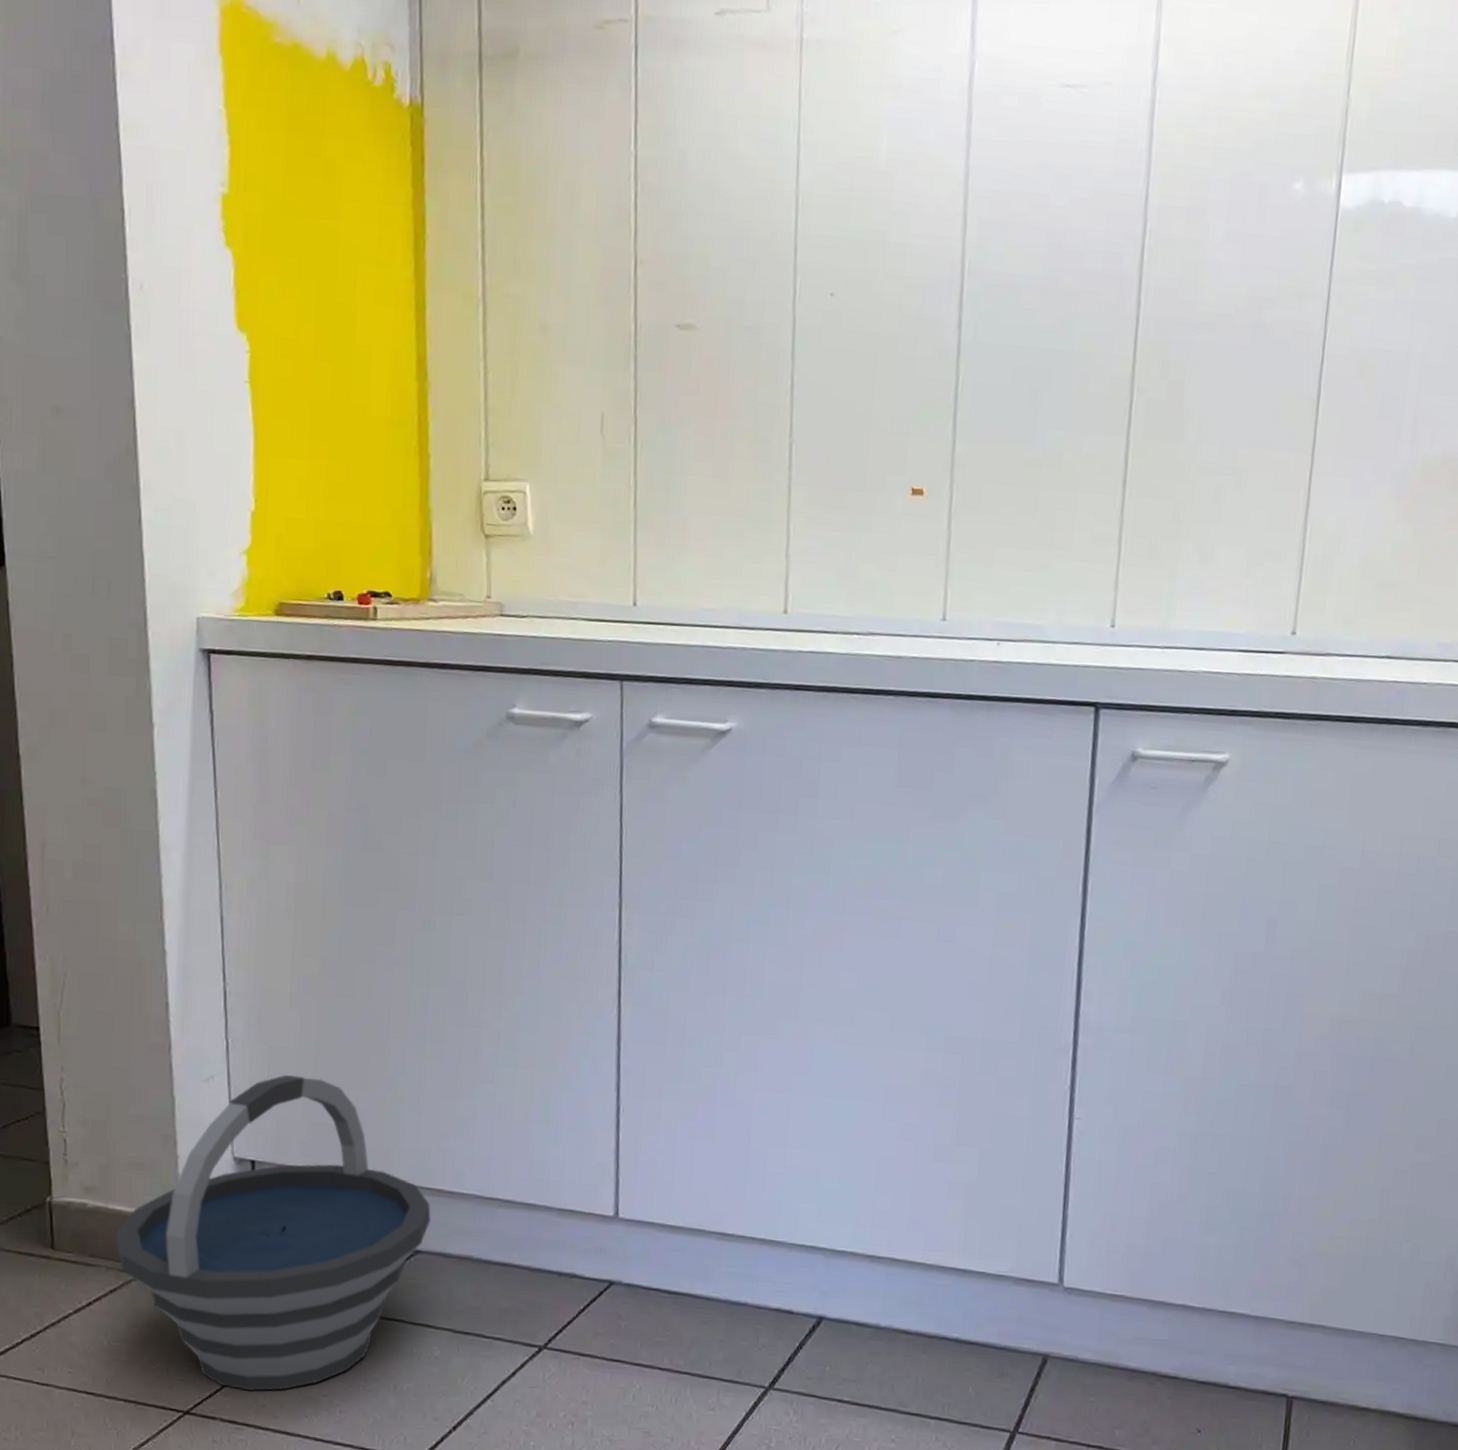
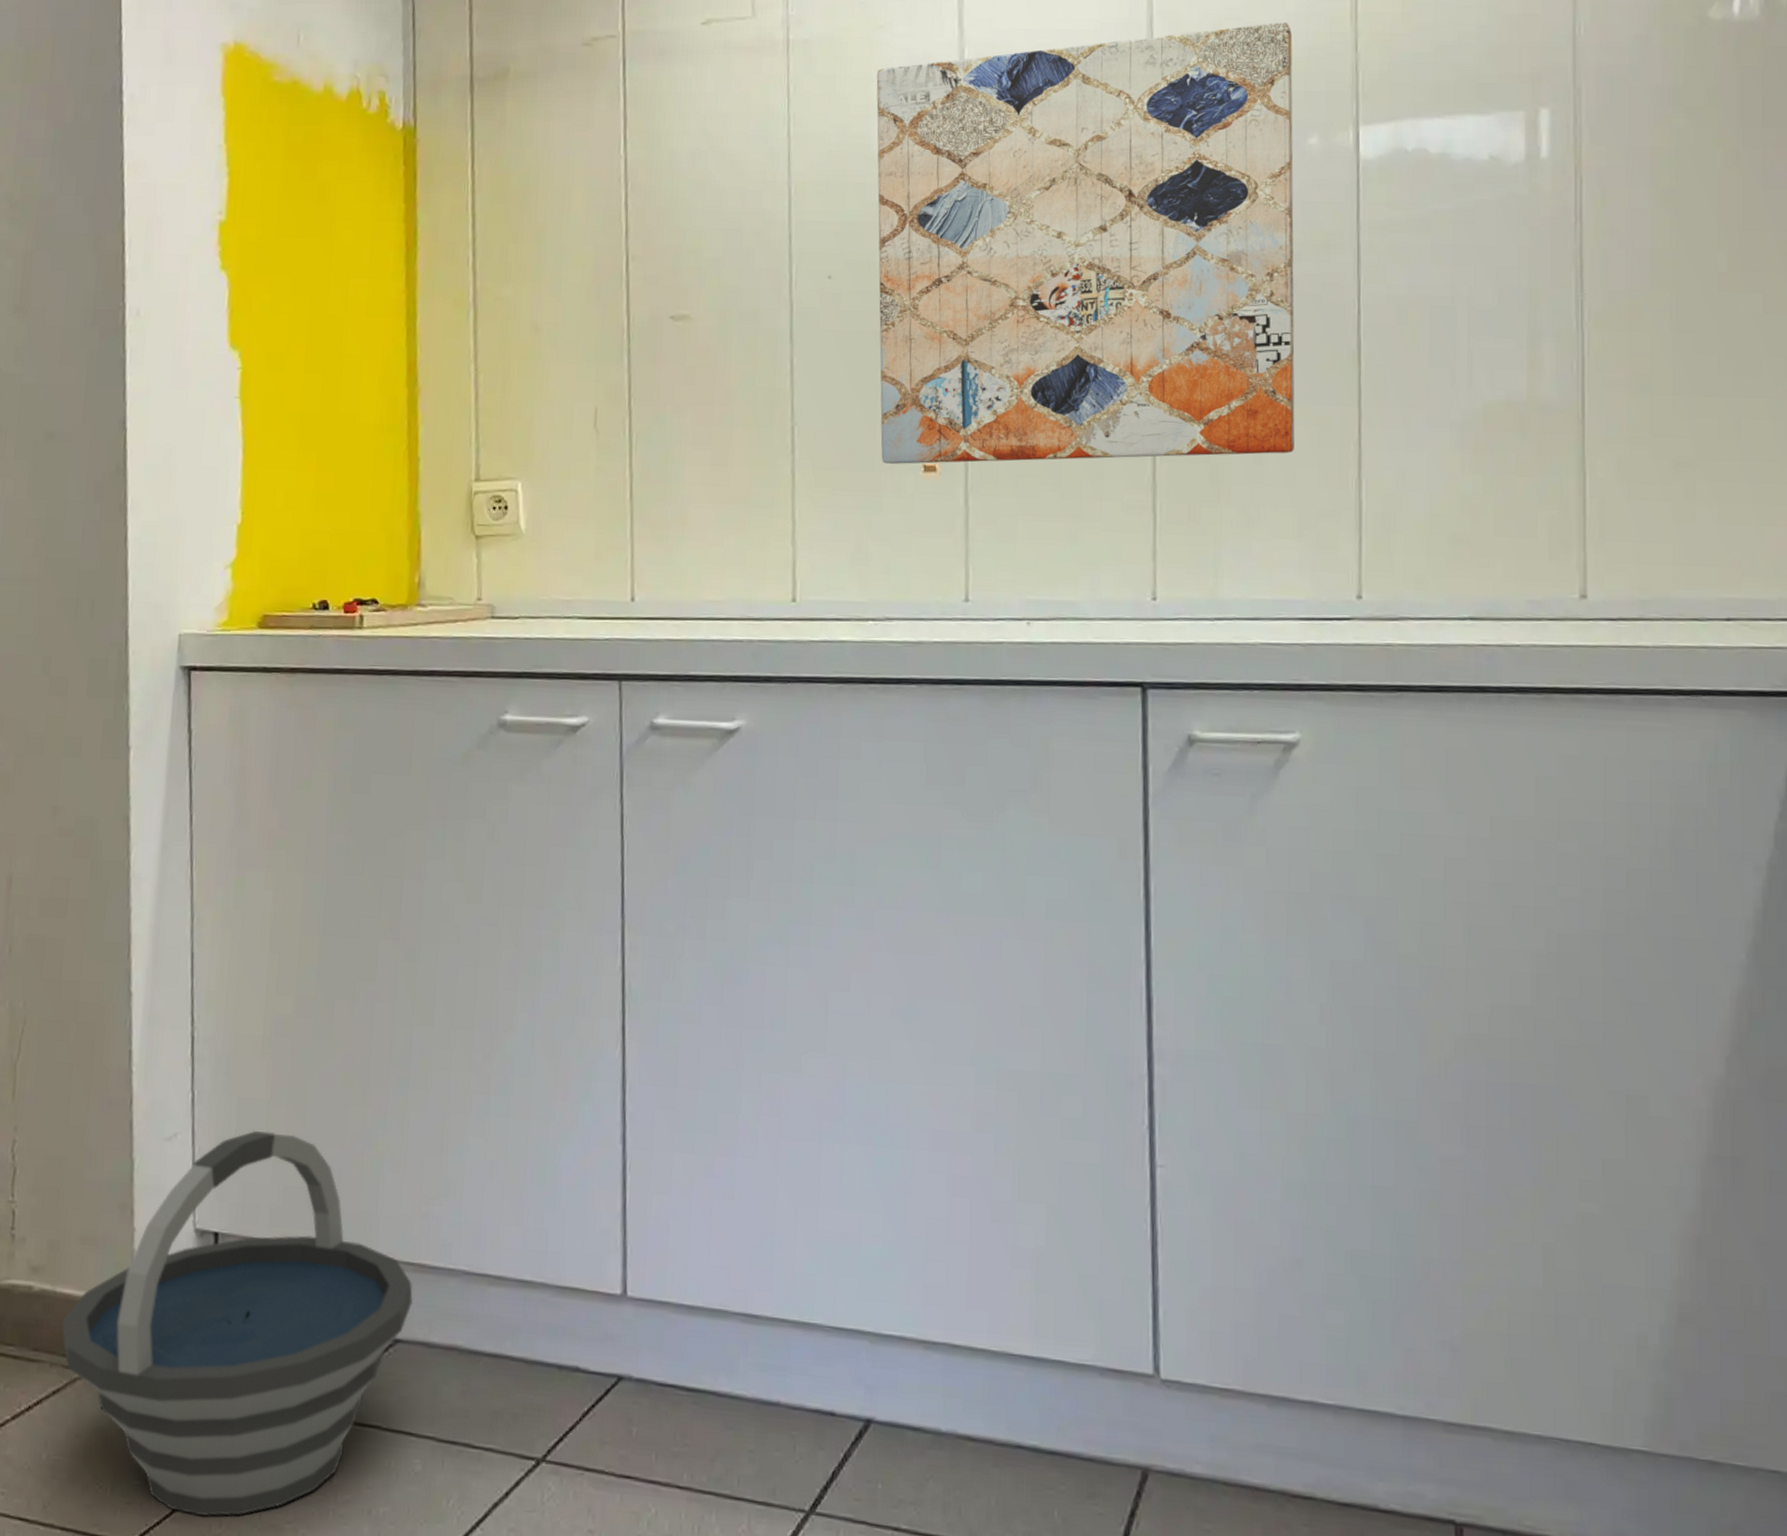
wall art: none [872,59,1290,495] -> present [876,23,1295,464]

